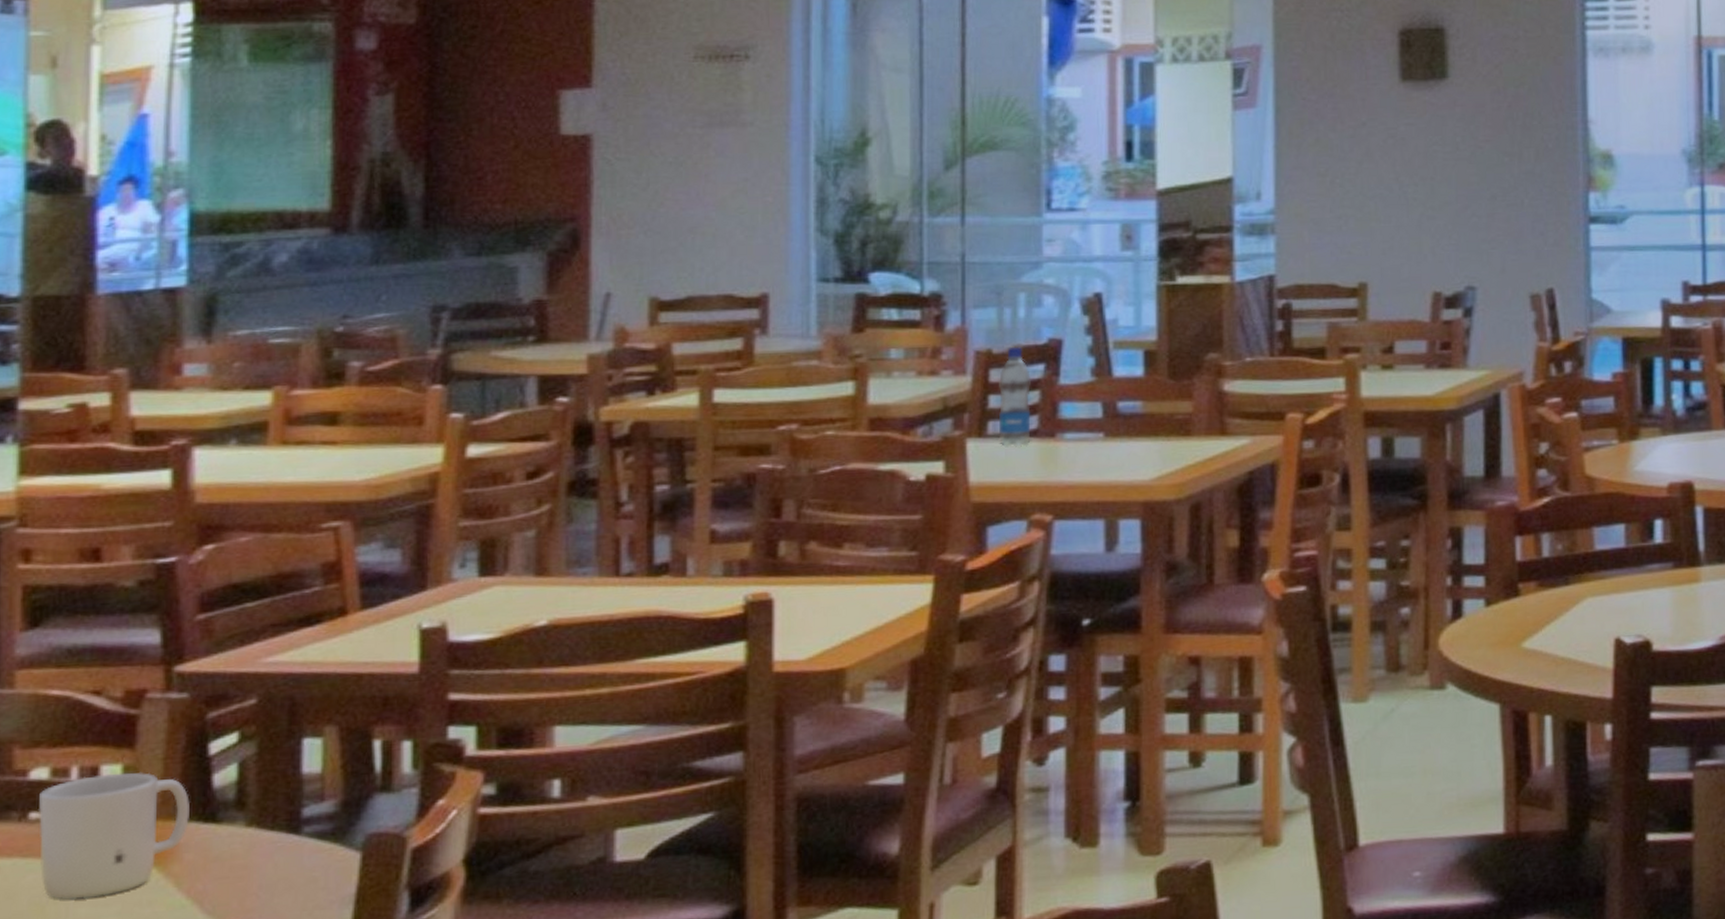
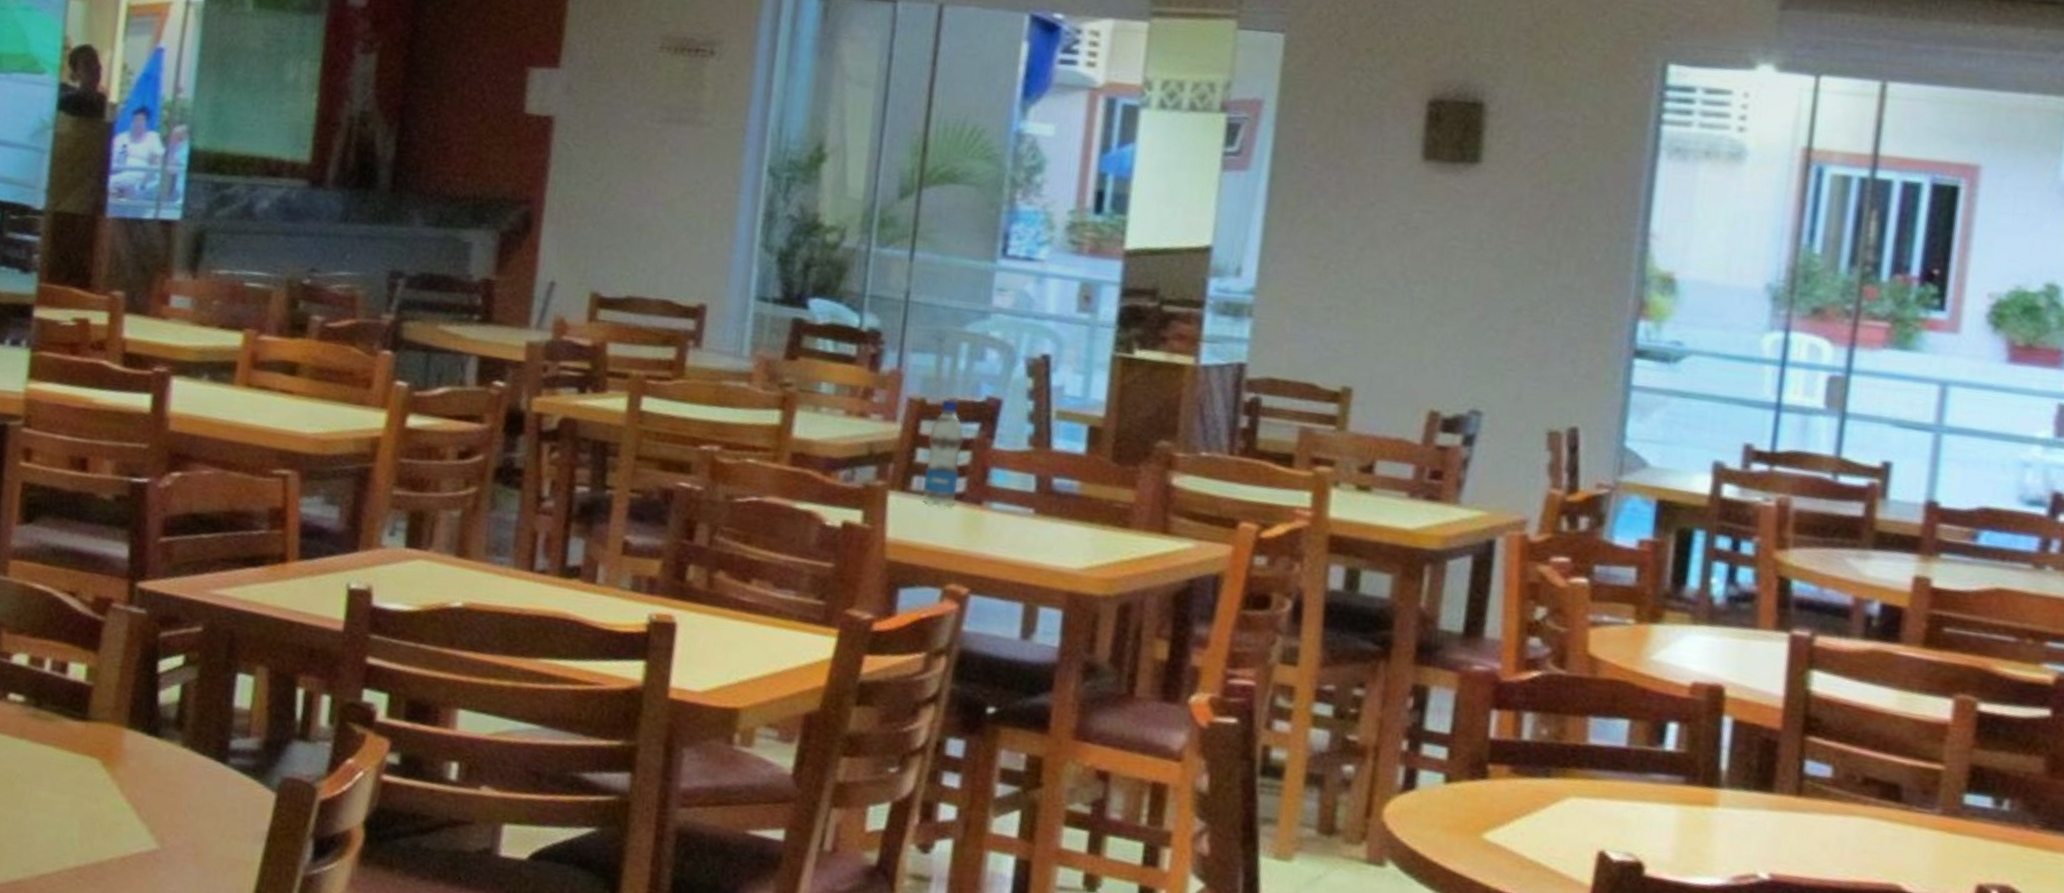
mug: present [37,771,190,899] -> none [13,670,138,784]

